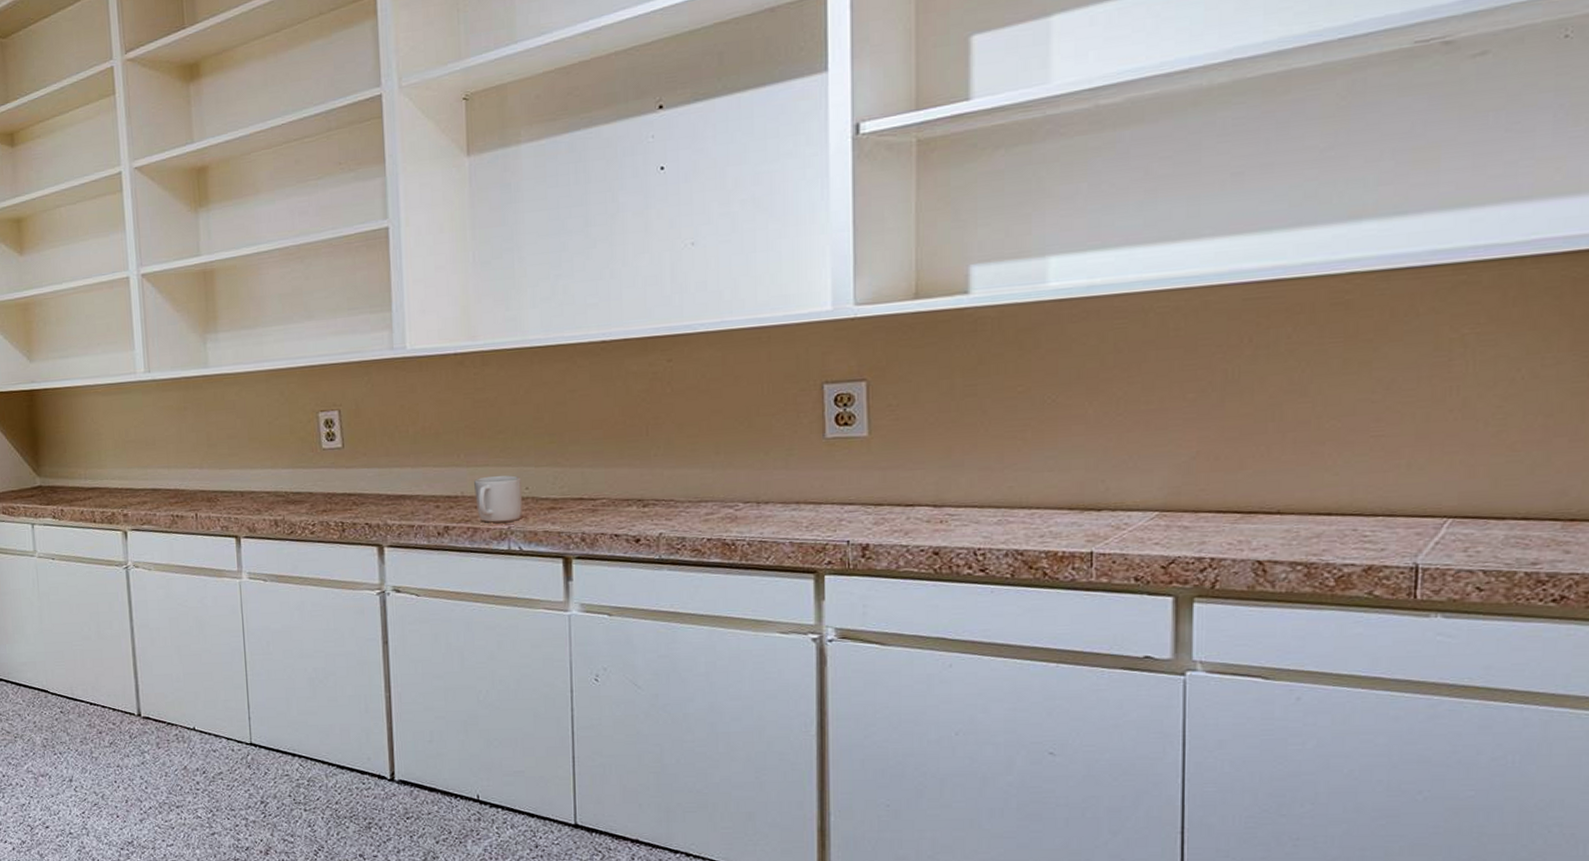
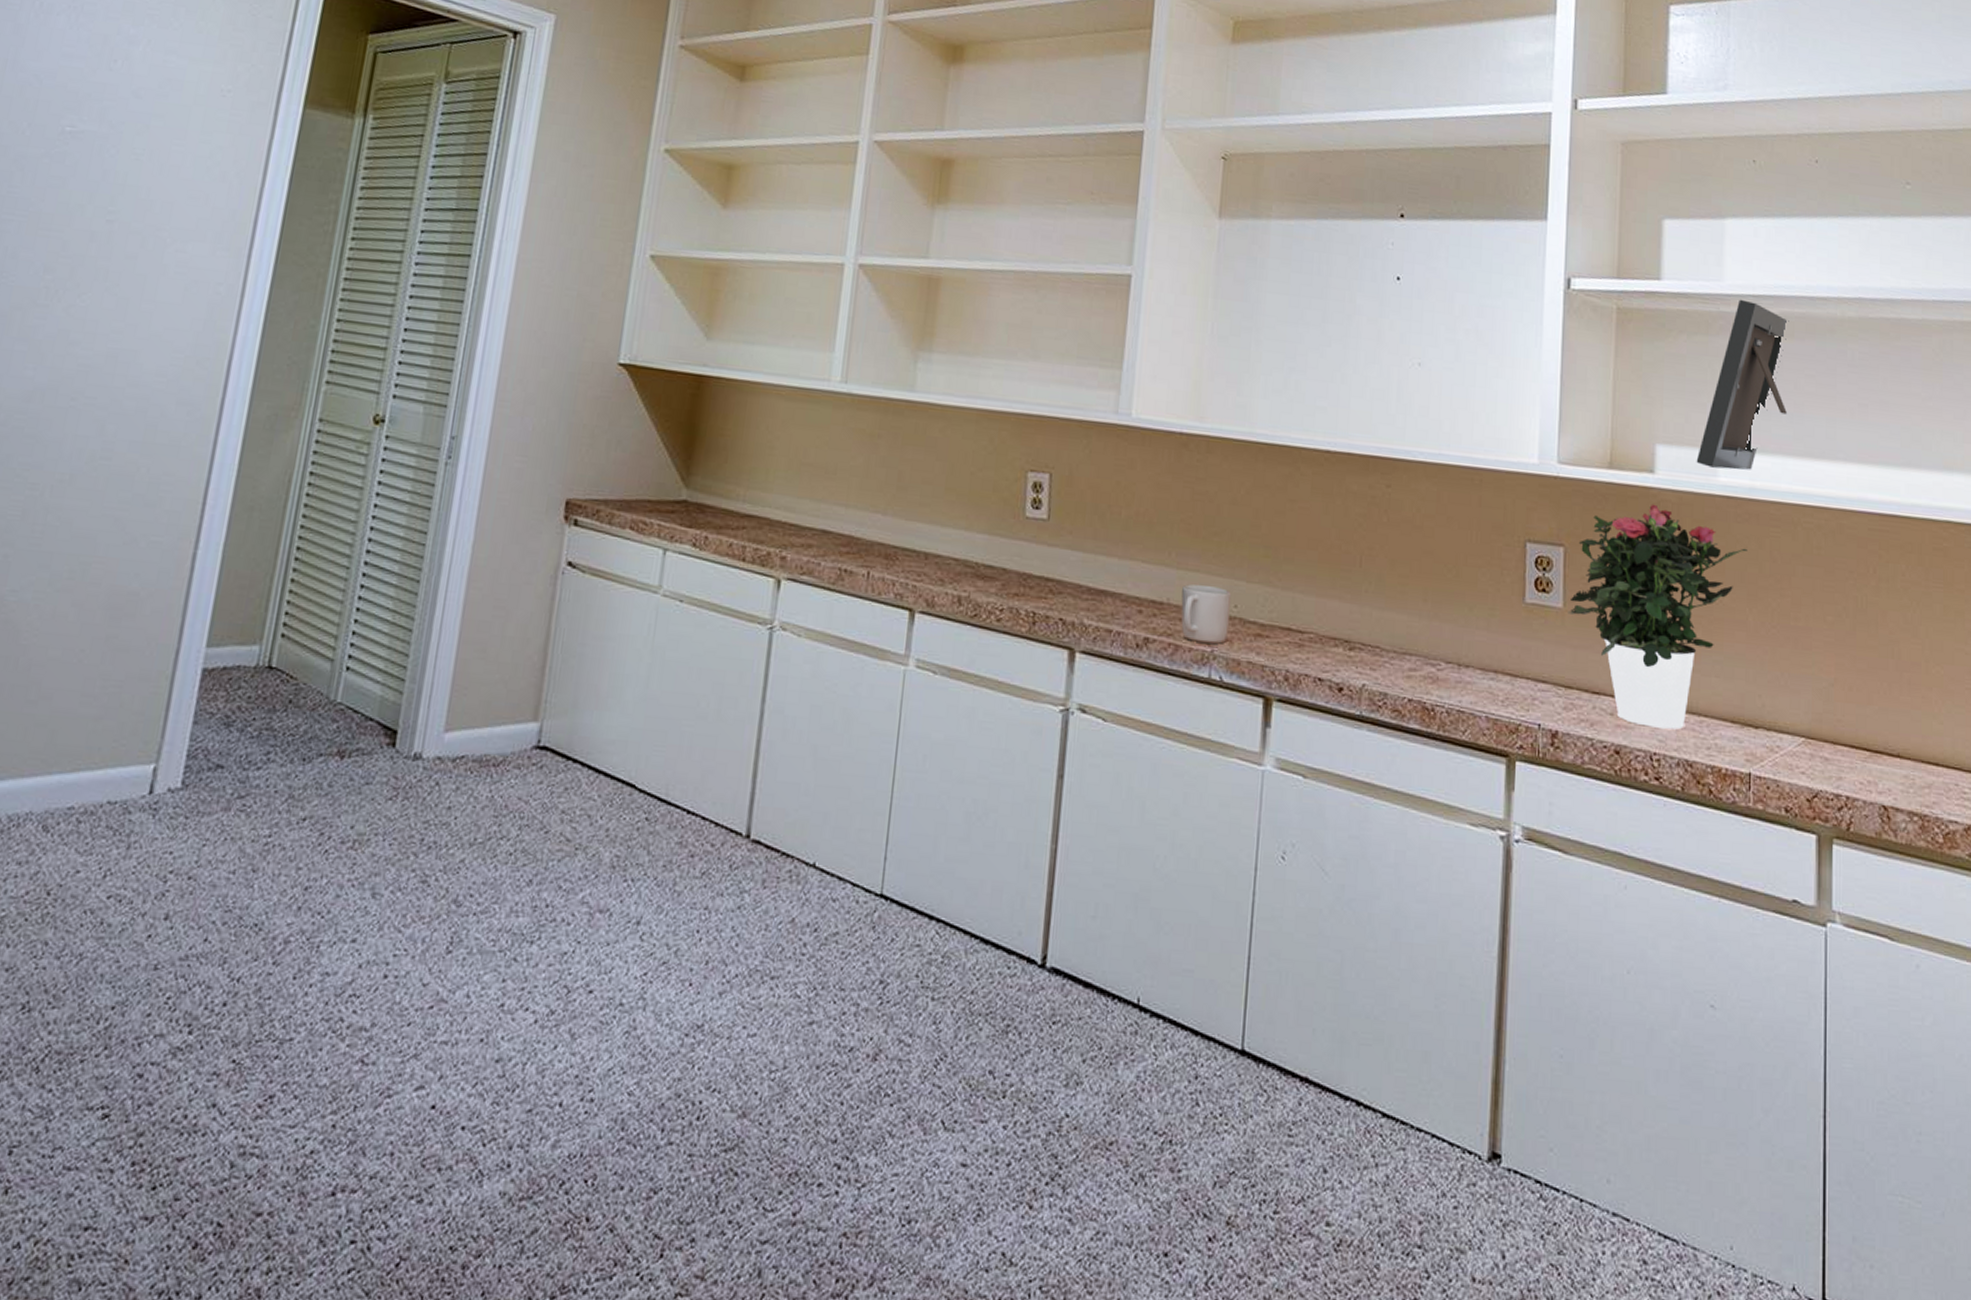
potted flower: none [873,323,1086,527] -> present [1567,504,1748,730]
picture frame: none [1020,96,1138,276] -> present [1696,299,1789,470]

